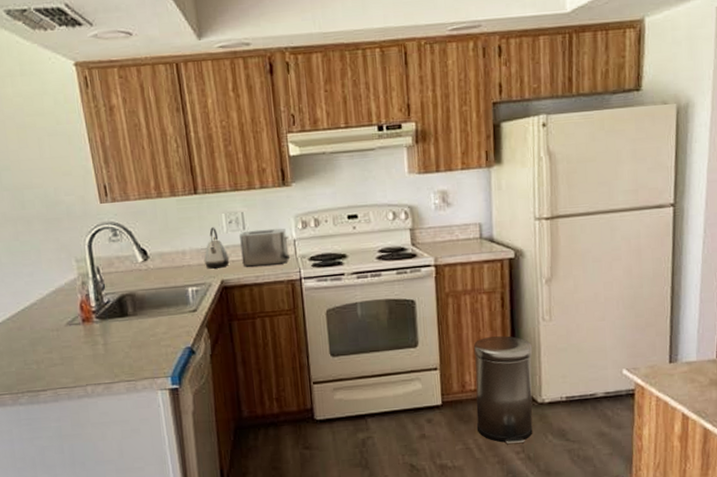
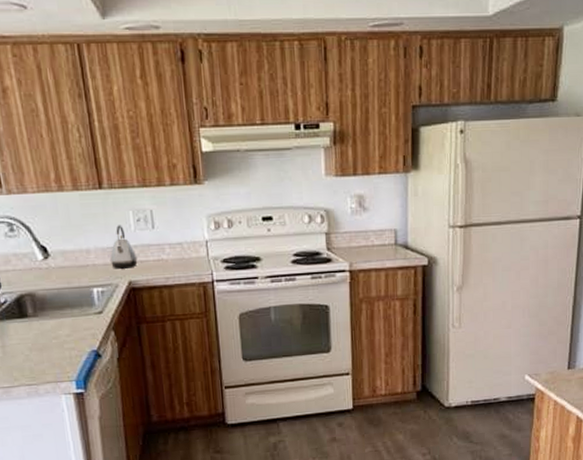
toaster: present [238,228,291,267] -> none [147,228,202,268]
pedal bin: present [473,336,533,445] -> none [385,342,442,447]

